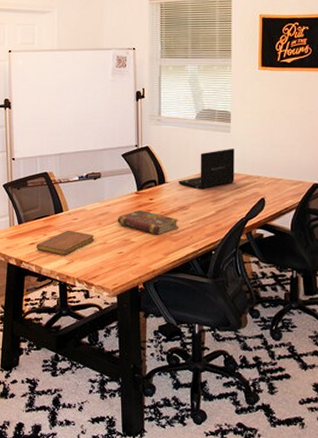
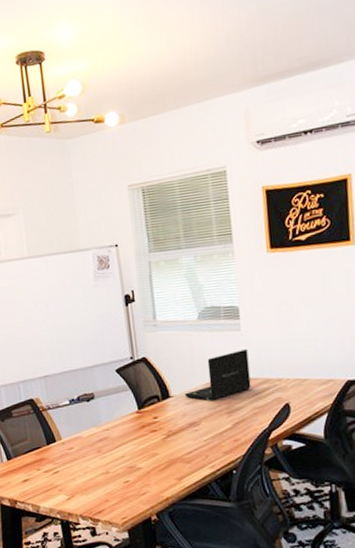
notebook: present [36,230,95,256] -> none [30,461,96,491]
book: present [117,209,179,235] -> none [118,430,191,458]

